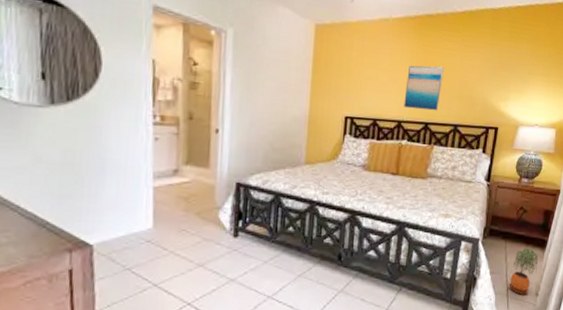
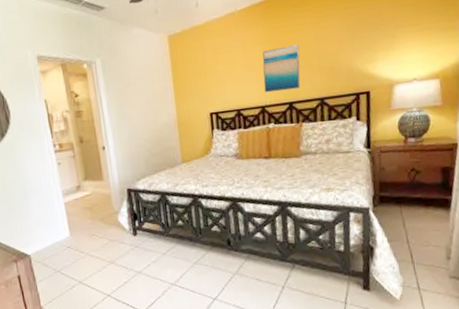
potted plant: present [508,247,538,294] -> none [412,210,444,260]

